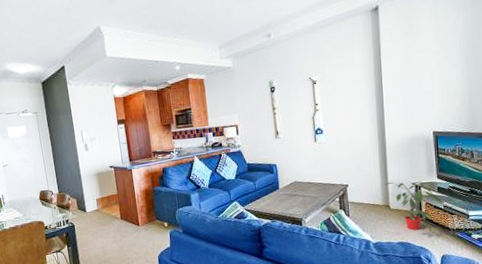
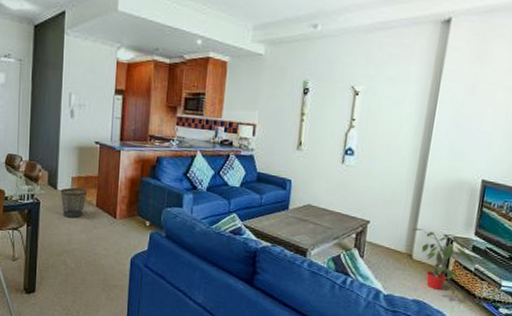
wastebasket: none [89,206,112,234] -> present [60,187,88,218]

